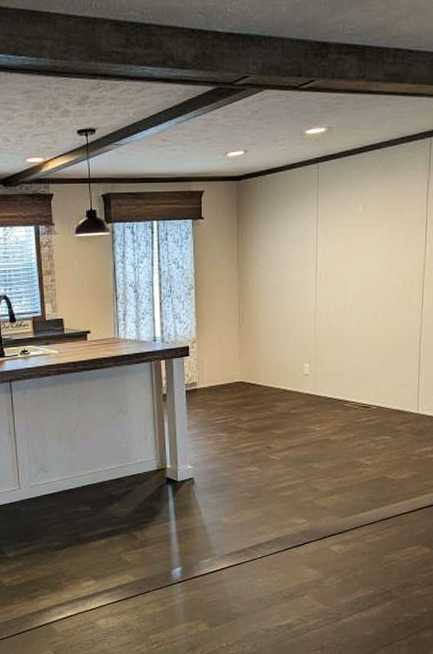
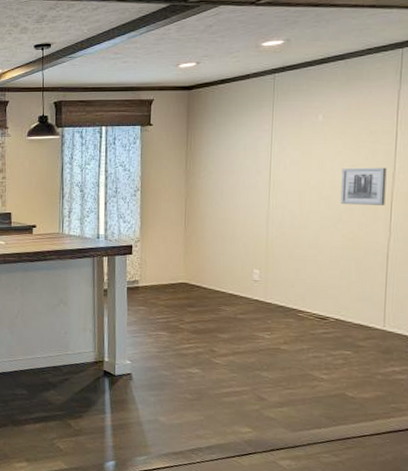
wall art: none [379,256,419,295] -> present [340,167,387,205]

